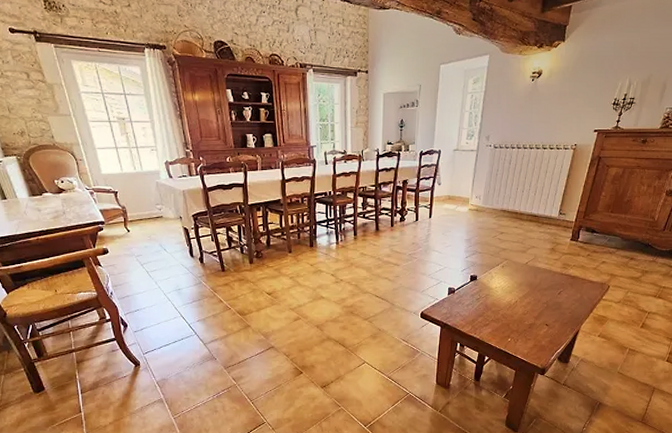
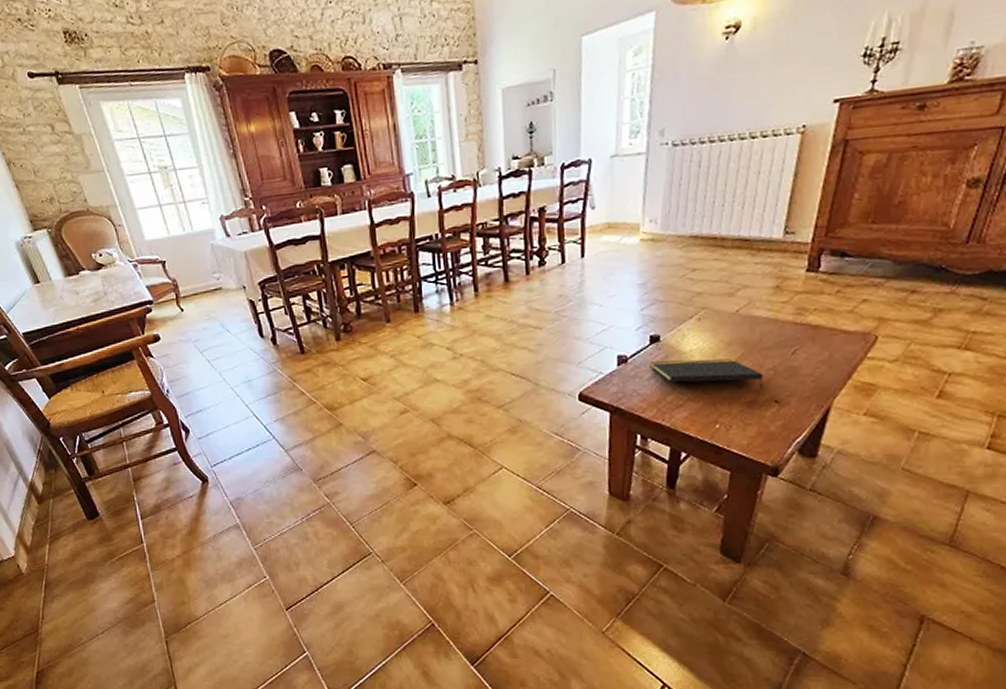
notepad: none [469,293,540,316] -> present [650,358,764,389]

